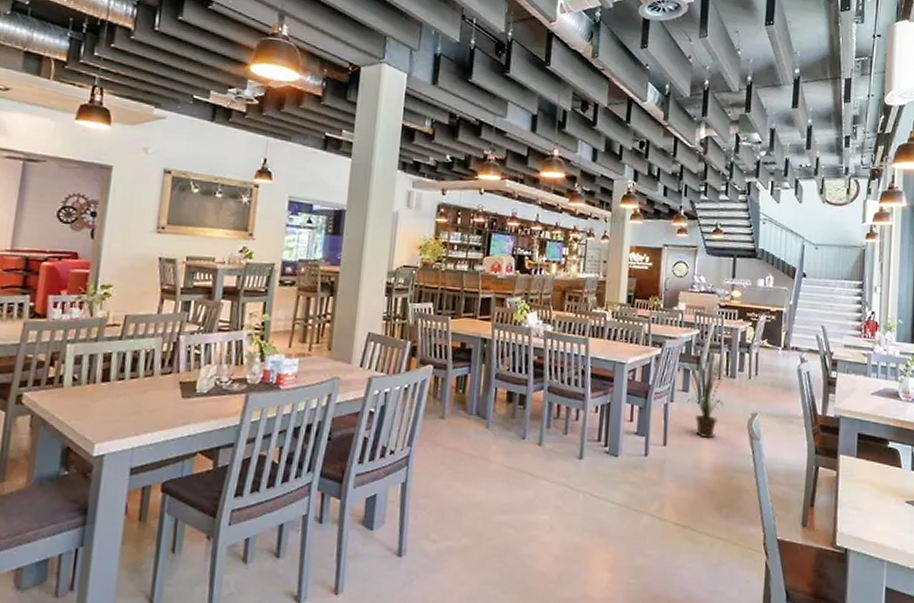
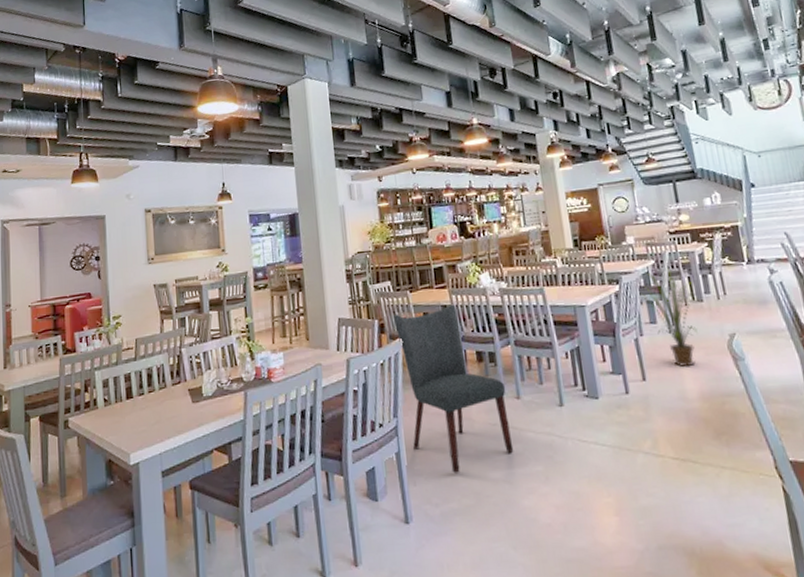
chair: none [422,338,530,512] -> present [394,304,514,473]

